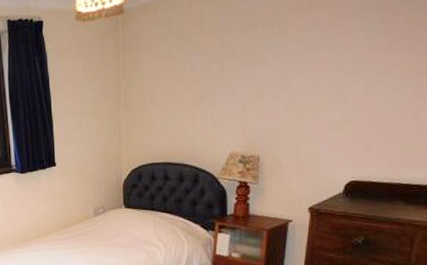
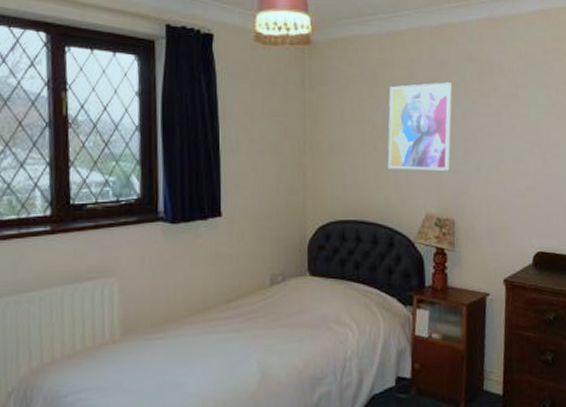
wall art: none [194,24,265,116] -> present [387,82,452,171]

